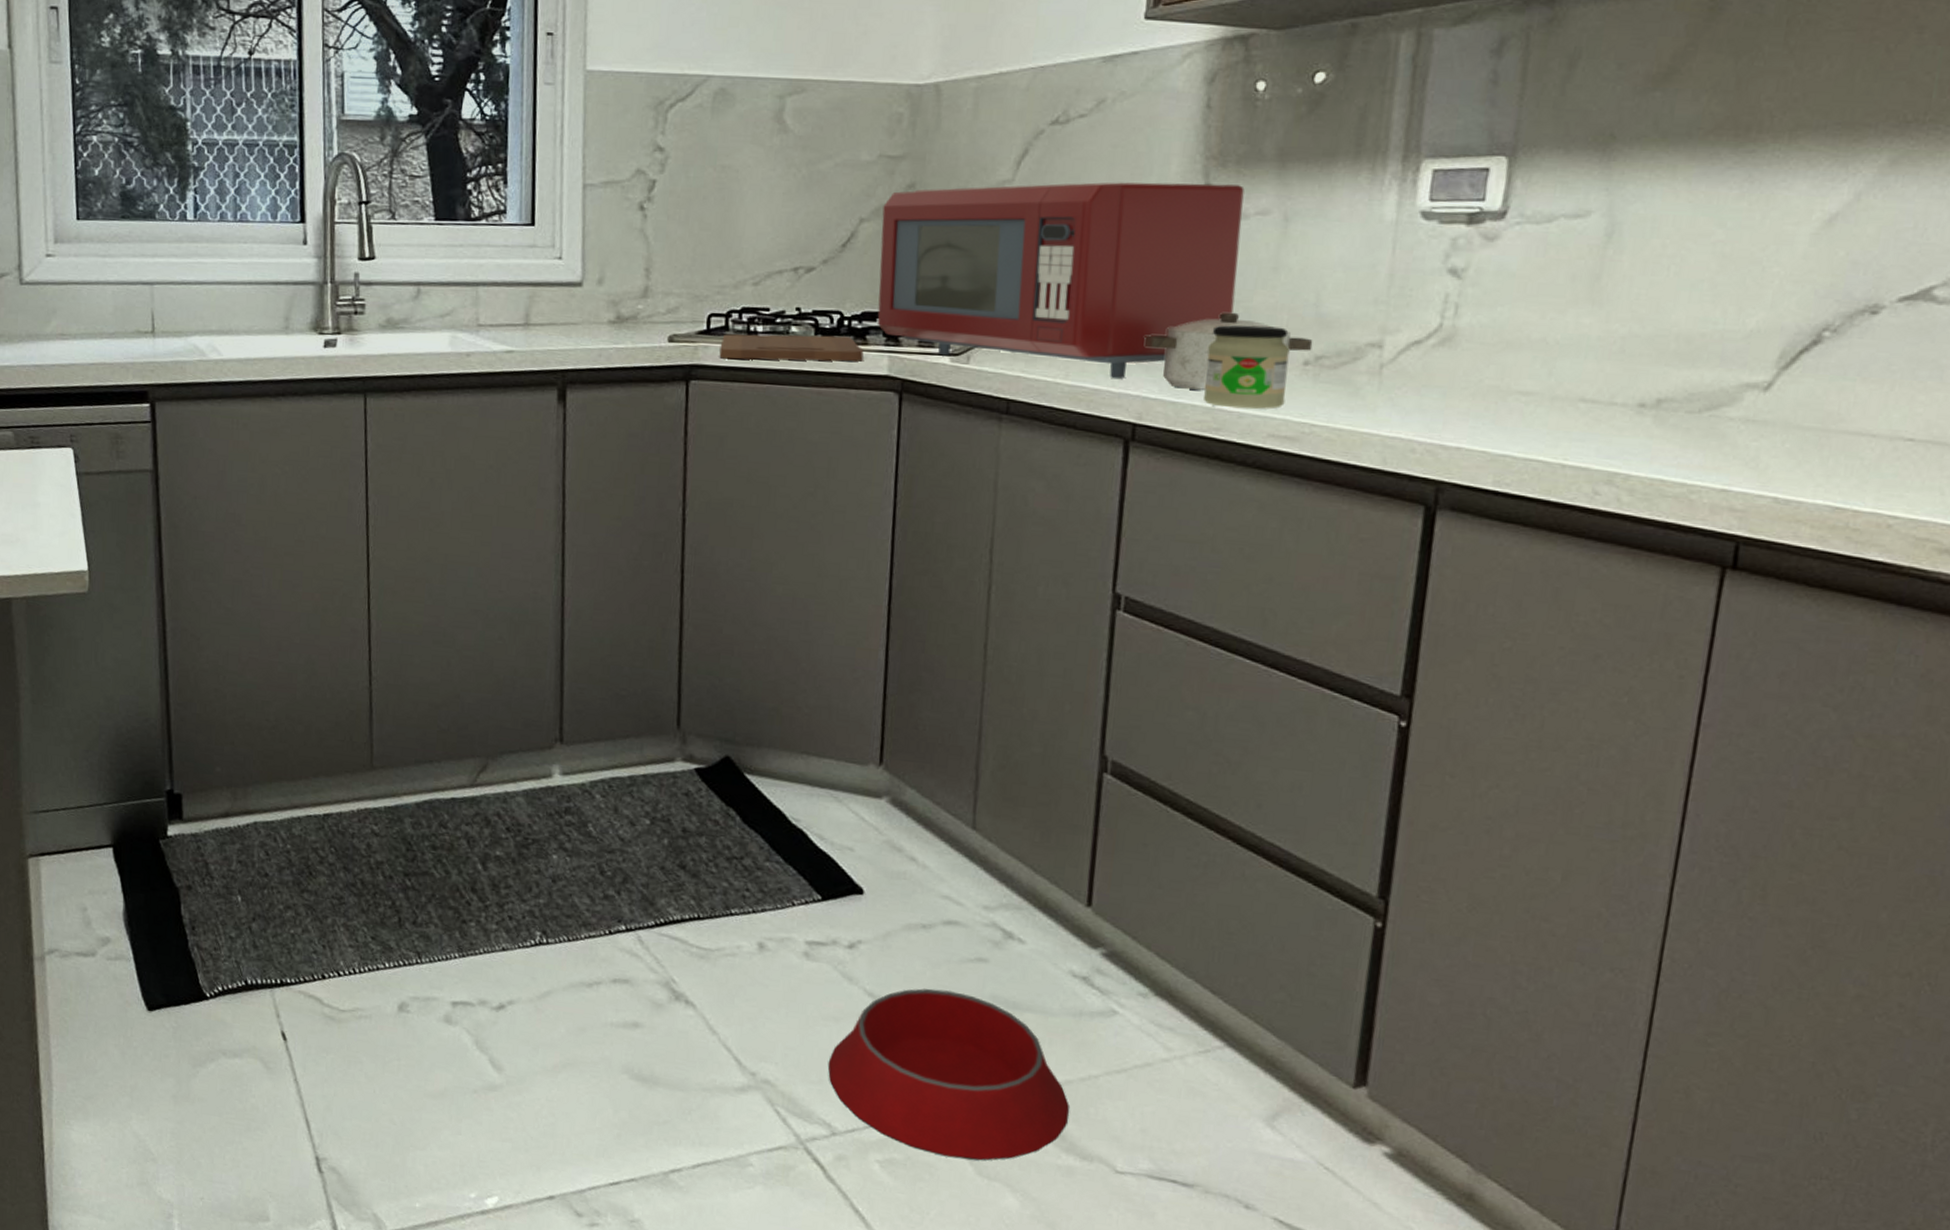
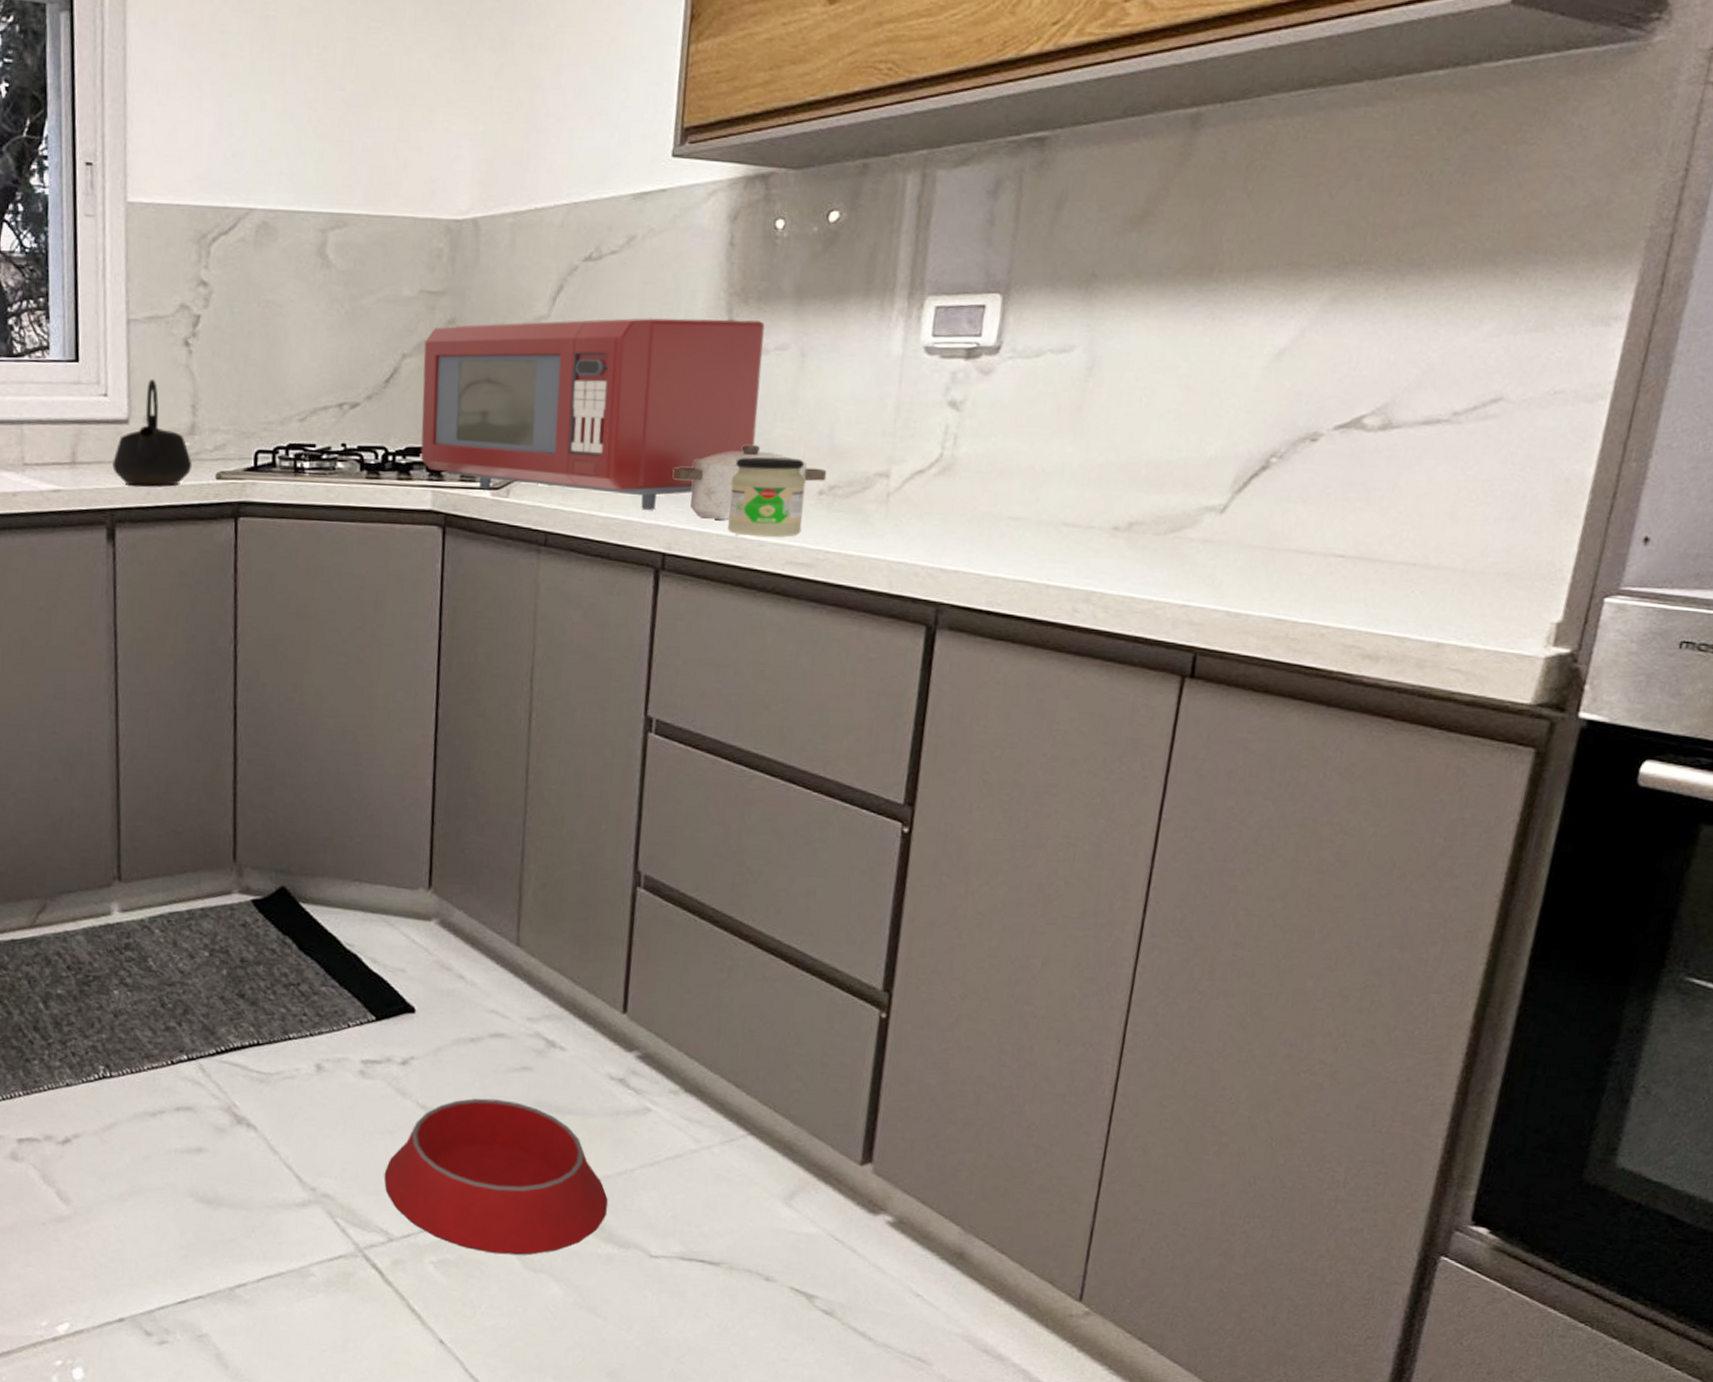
kettle: none [565,242,645,348] -> present [112,378,193,486]
cutting board: present [719,334,864,362] -> none [267,470,408,497]

